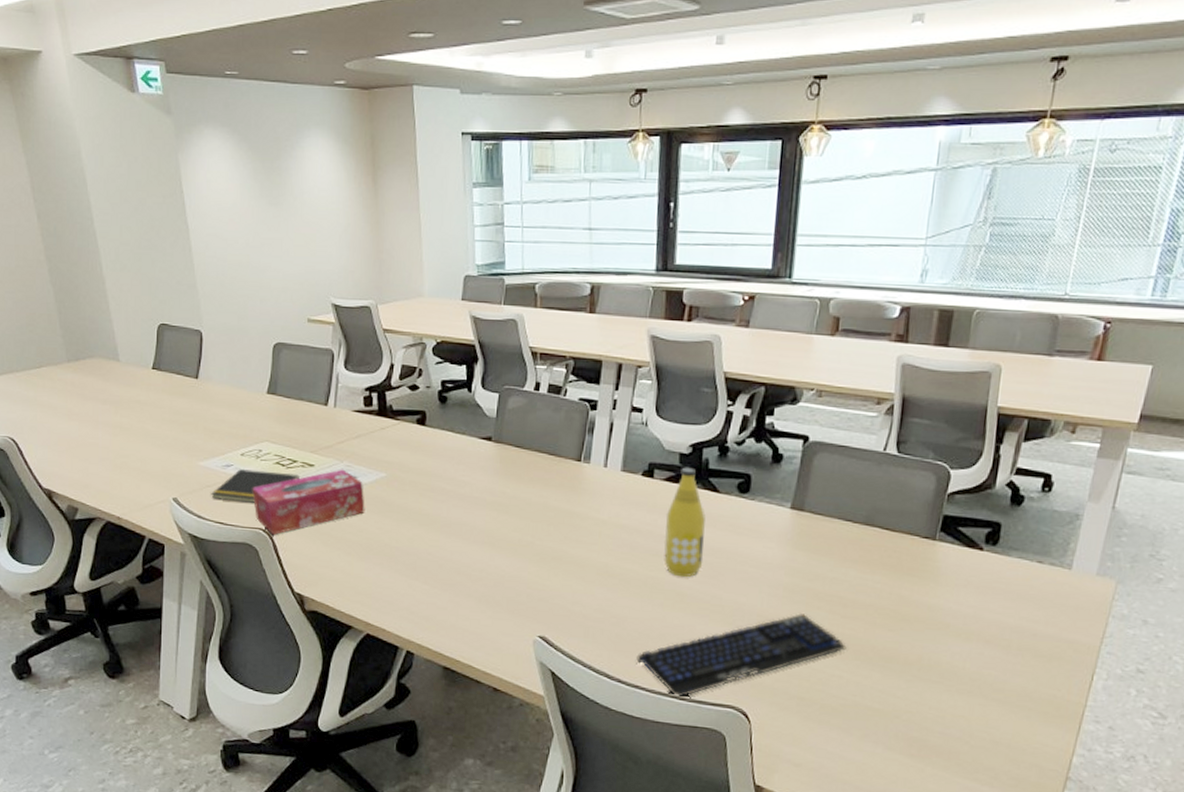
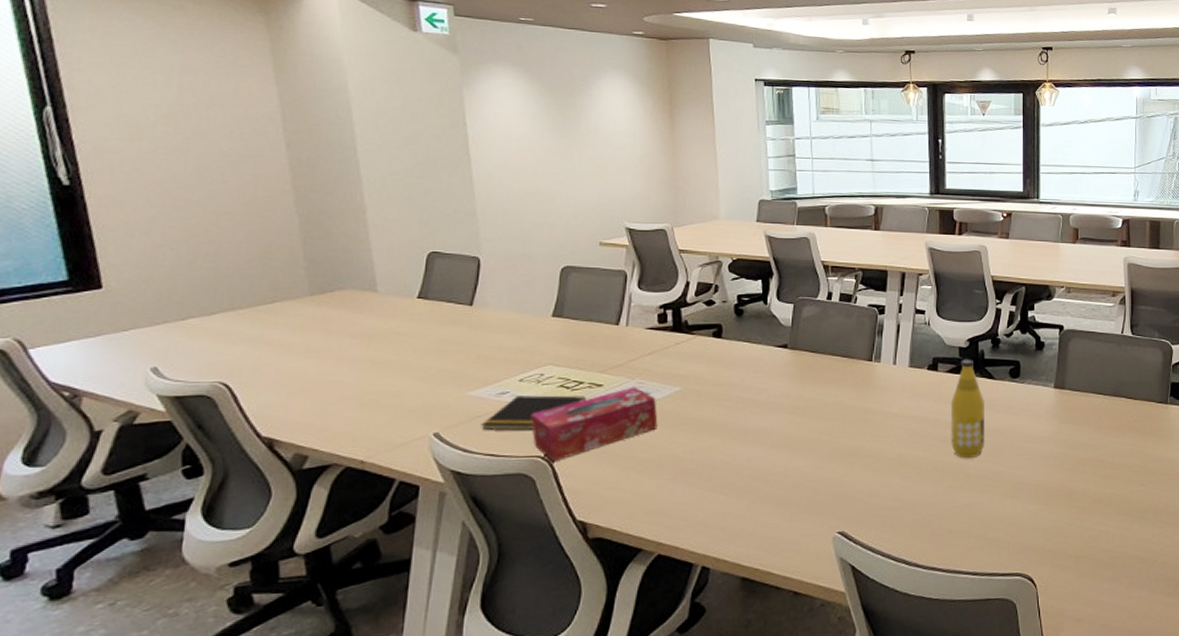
keyboard: present [636,613,847,699] -> none [931,479,1110,575]

